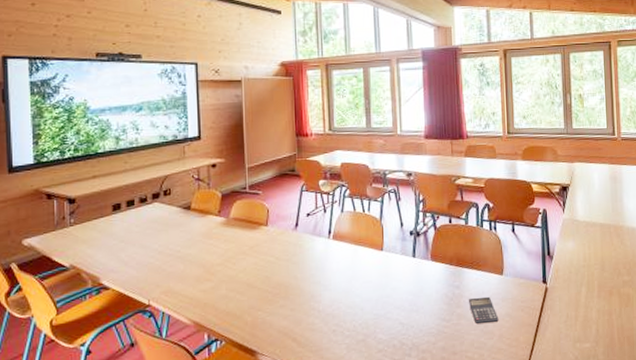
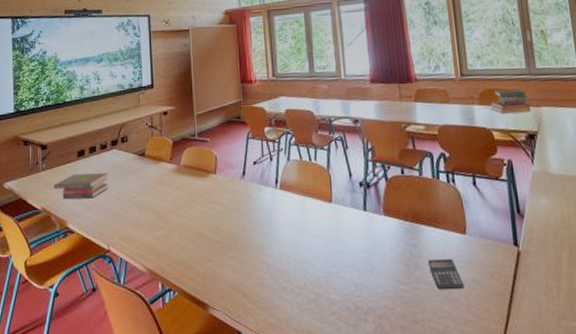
books: none [84,227,150,255] -> present [54,172,109,200]
books: none [532,146,566,169] -> present [490,89,531,114]

